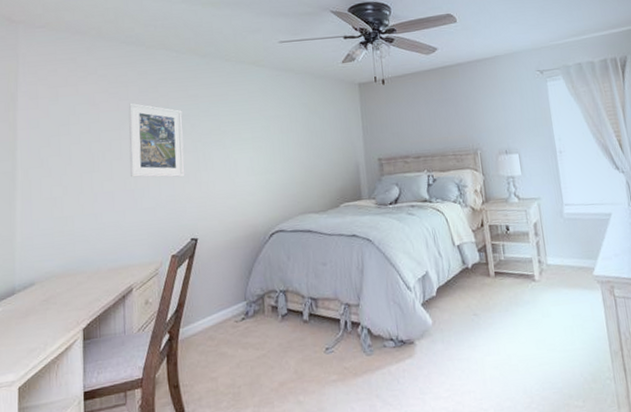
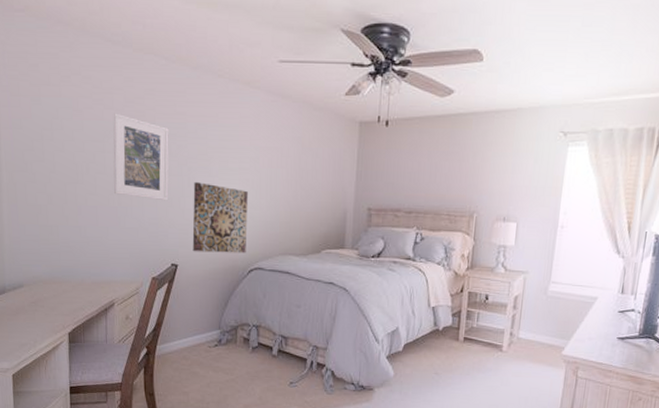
wall art: none [209,155,266,224] -> present [192,182,248,253]

